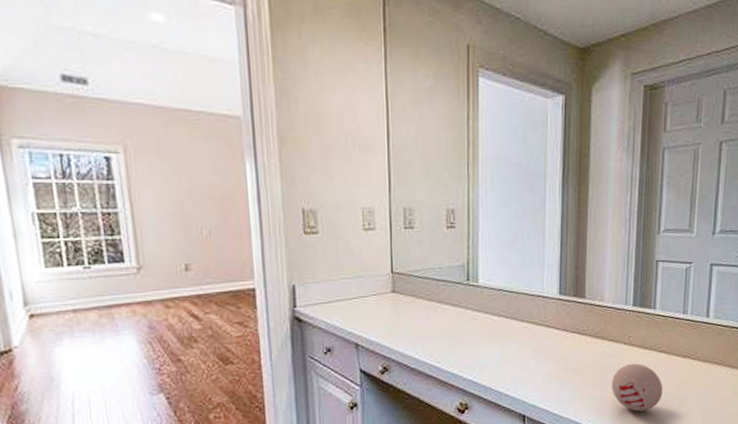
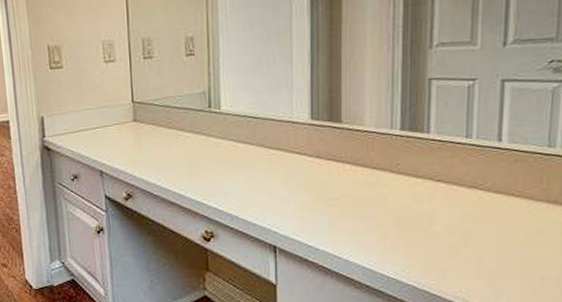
decorative ball: present [612,363,663,412] -> none [377,193,442,248]

